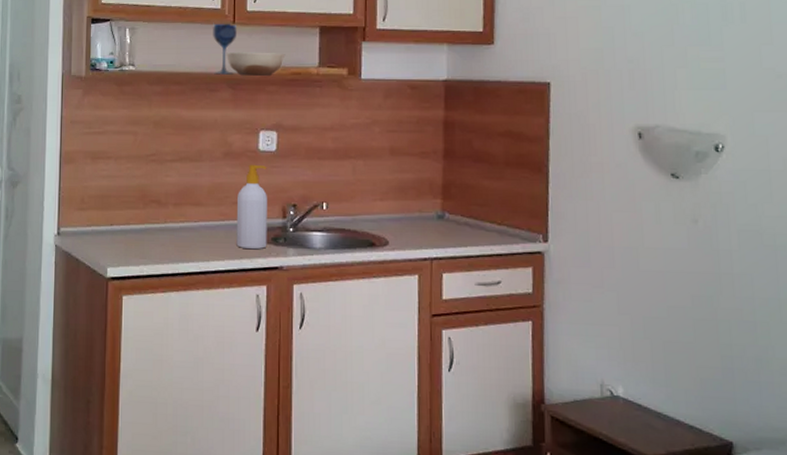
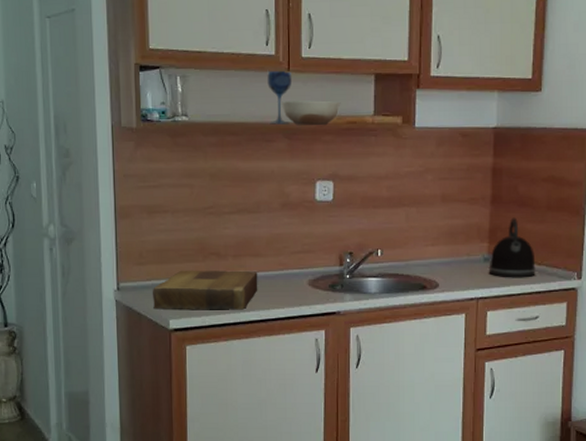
cutting board: none [91,217,198,261] -> present [152,270,258,310]
soap bottle: present [236,164,267,250] -> none [295,214,325,297]
kettle: none [443,173,496,239] -> present [488,217,536,278]

